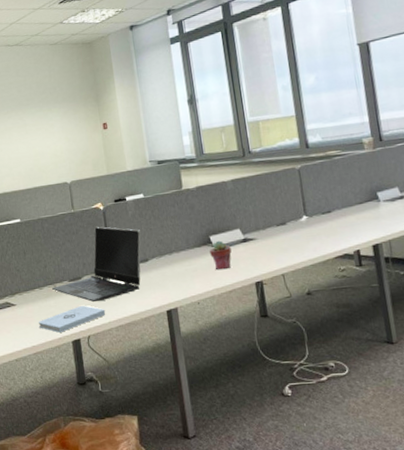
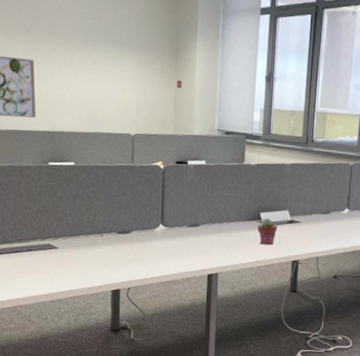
notepad: present [39,306,106,333] -> none [80,259,149,281]
laptop computer: present [52,226,142,302] -> none [99,184,197,257]

